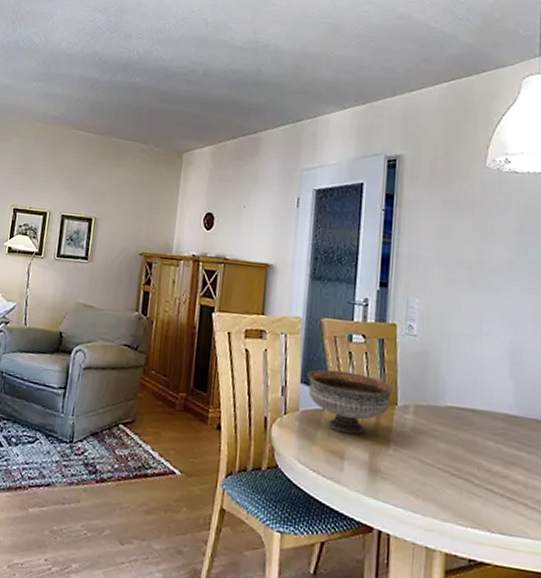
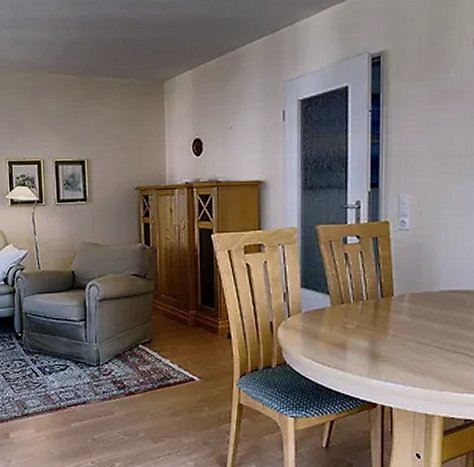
bowl: present [307,369,395,435] -> none [307,272,391,327]

